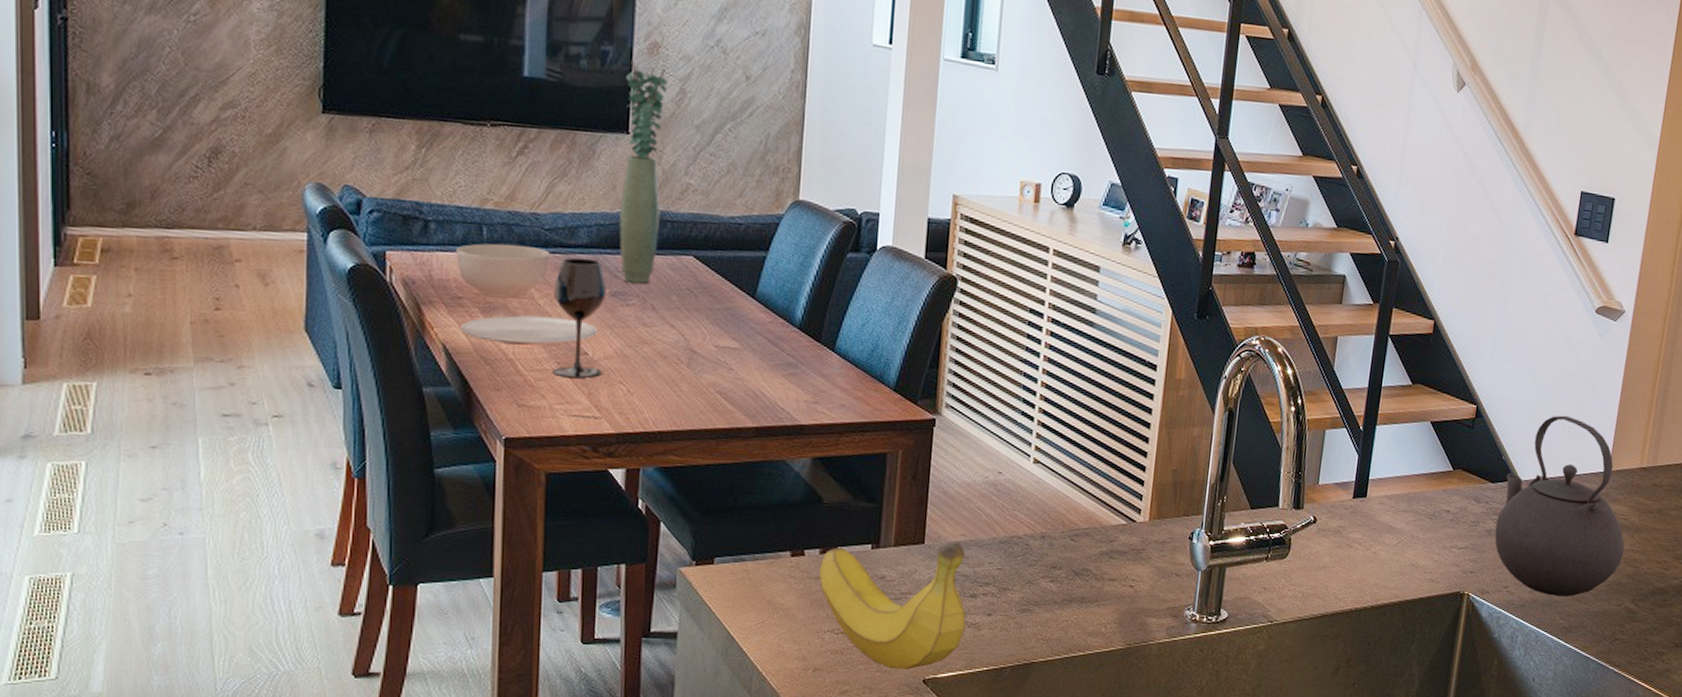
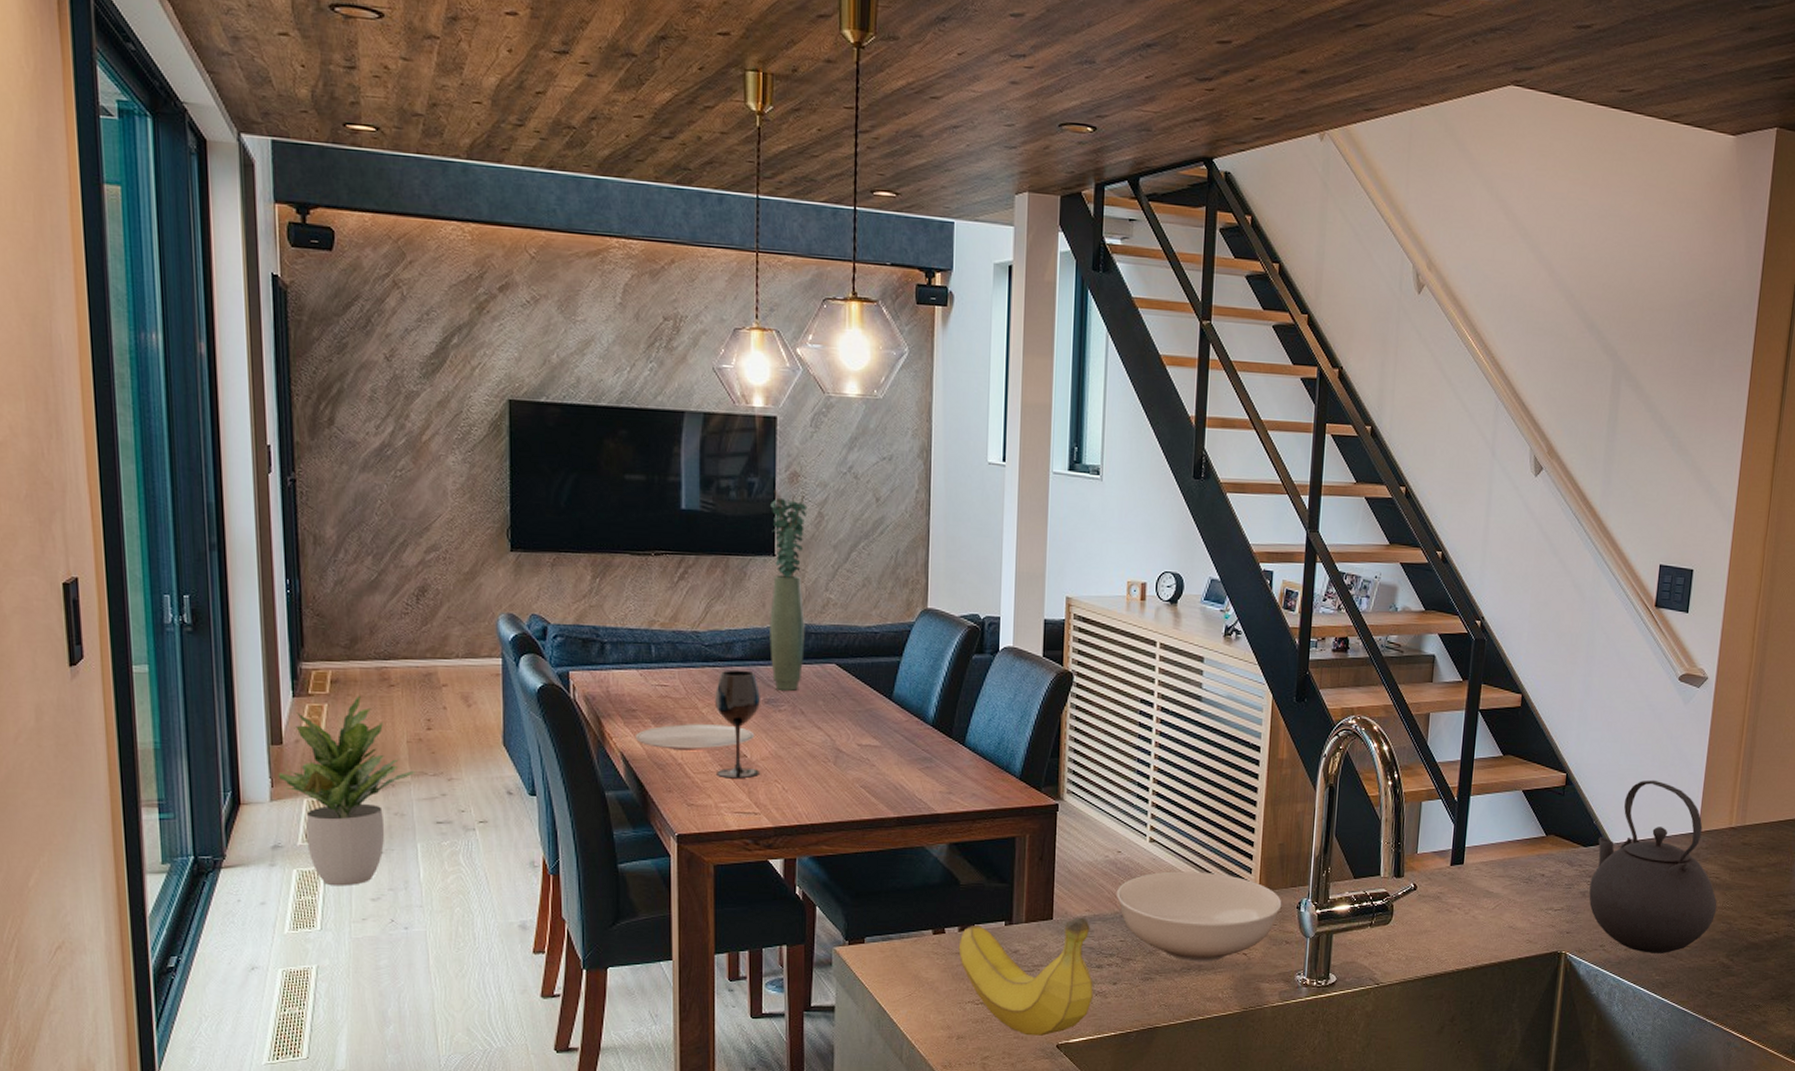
potted plant: none [32,268,199,484] -> present [278,696,416,886]
bowl: present [456,243,551,298] -> none [629,660,711,709]
bowl: none [994,495,1174,594] -> present [1116,871,1282,962]

